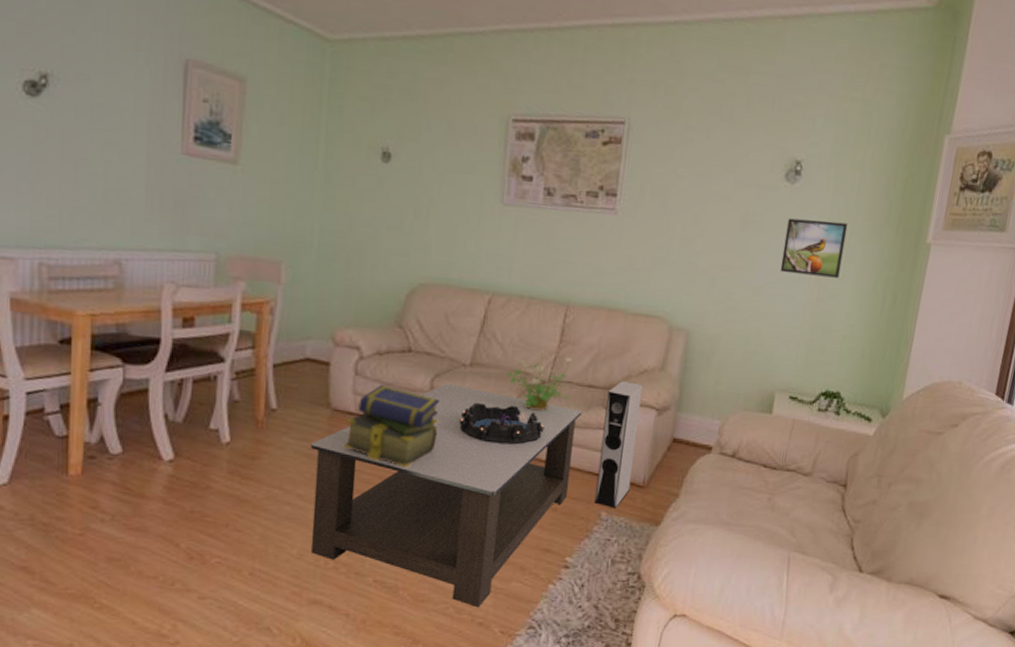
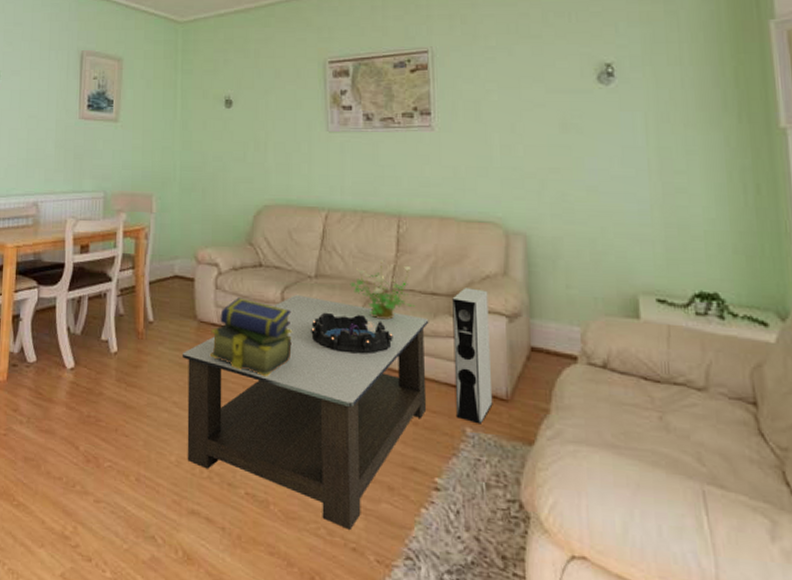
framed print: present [780,218,849,278] -> none [610,116,683,171]

